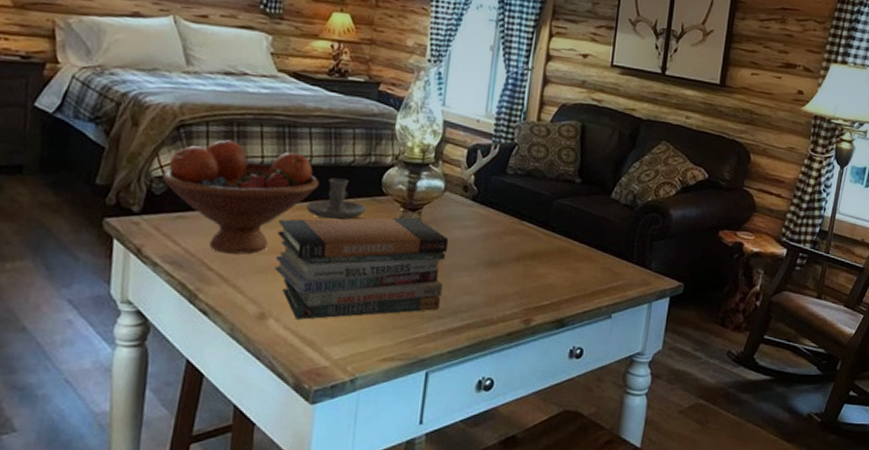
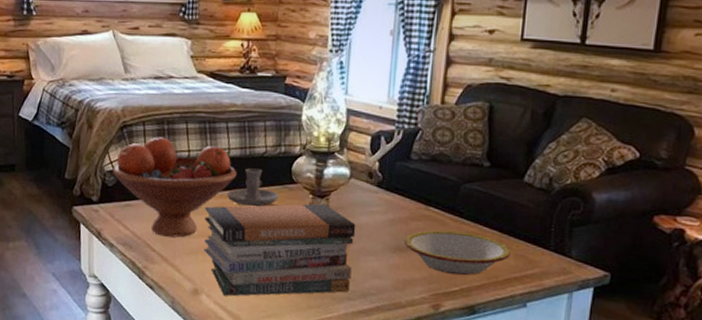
bowl: none [497,245,598,290] -> present [404,230,511,276]

